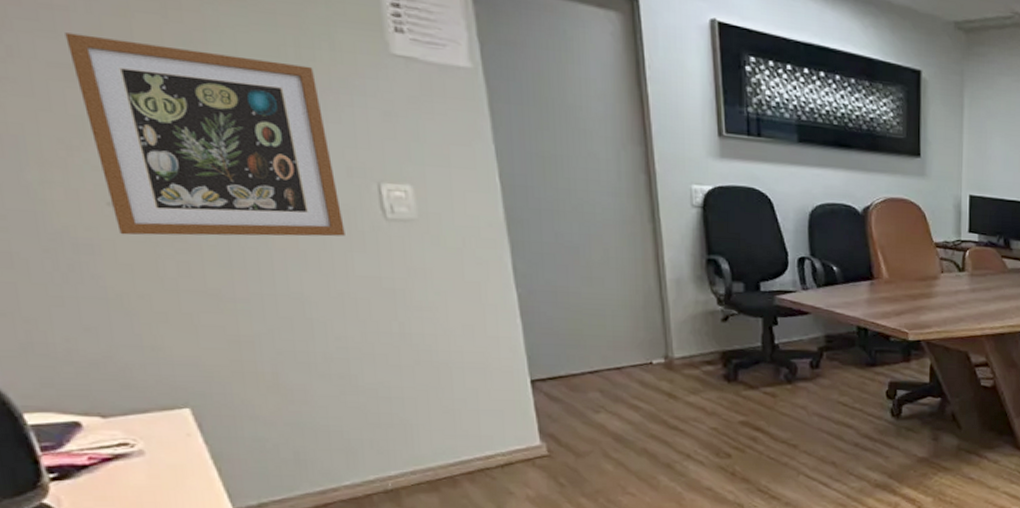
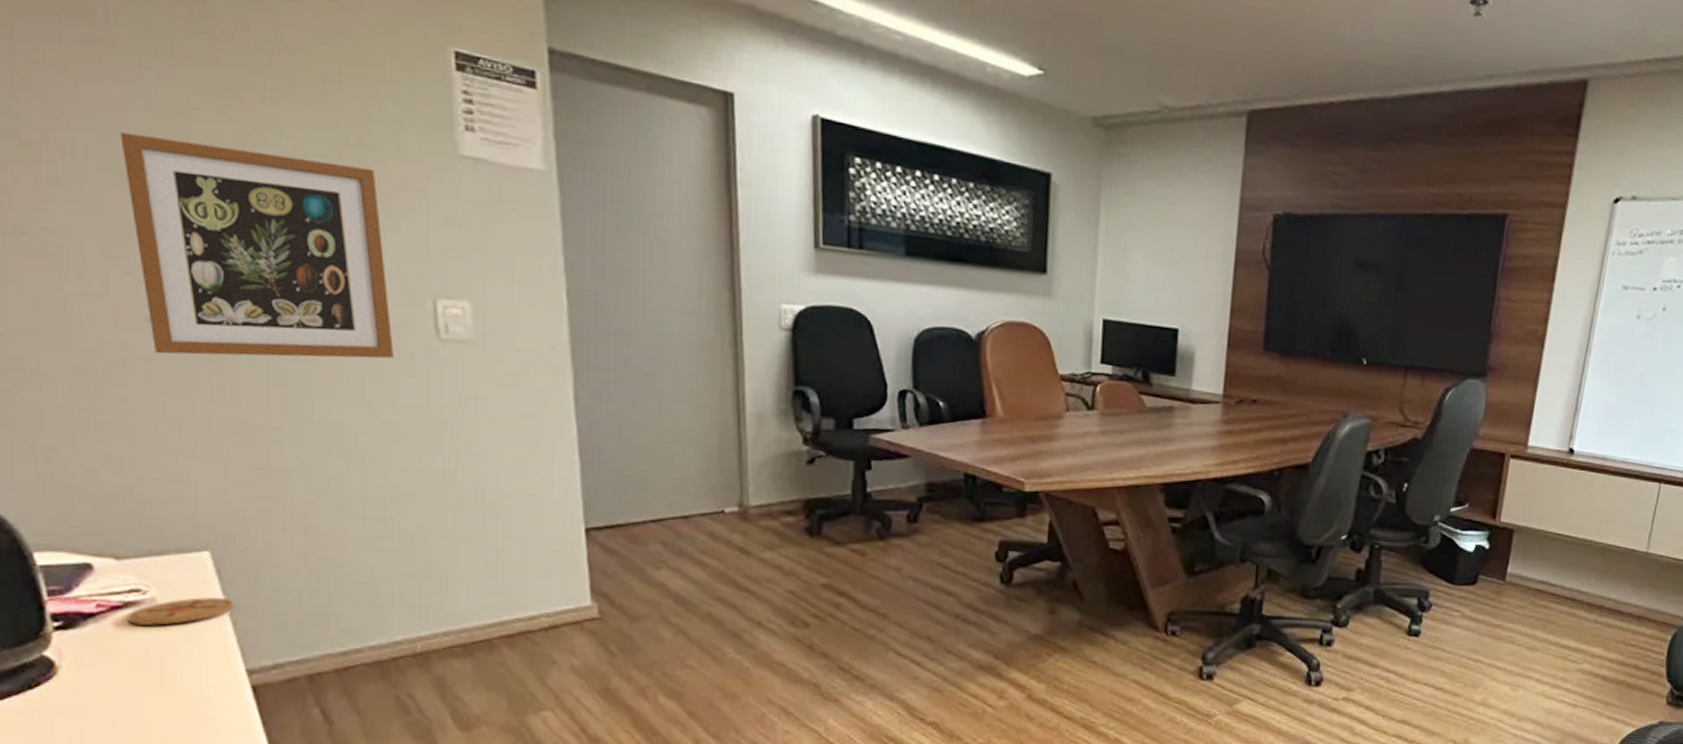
coaster: none [117,447,218,474] -> present [126,596,235,626]

